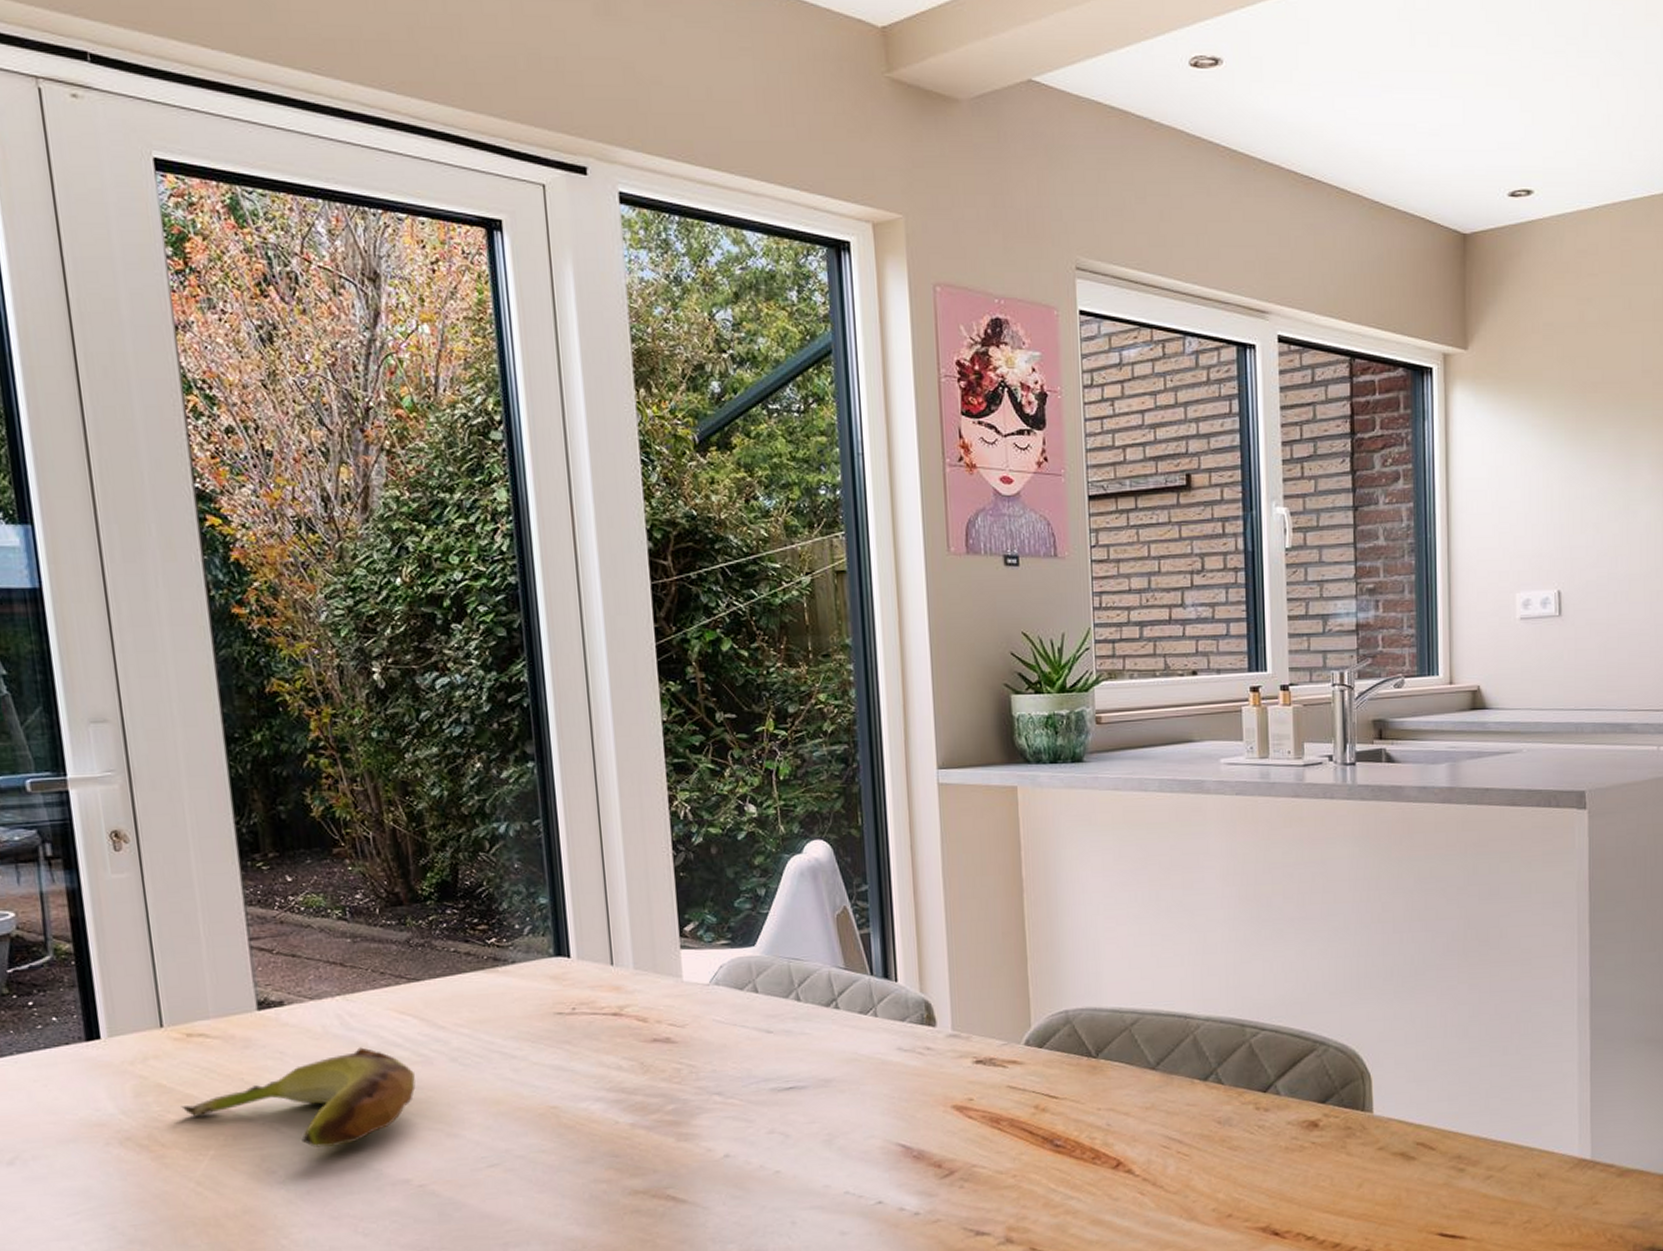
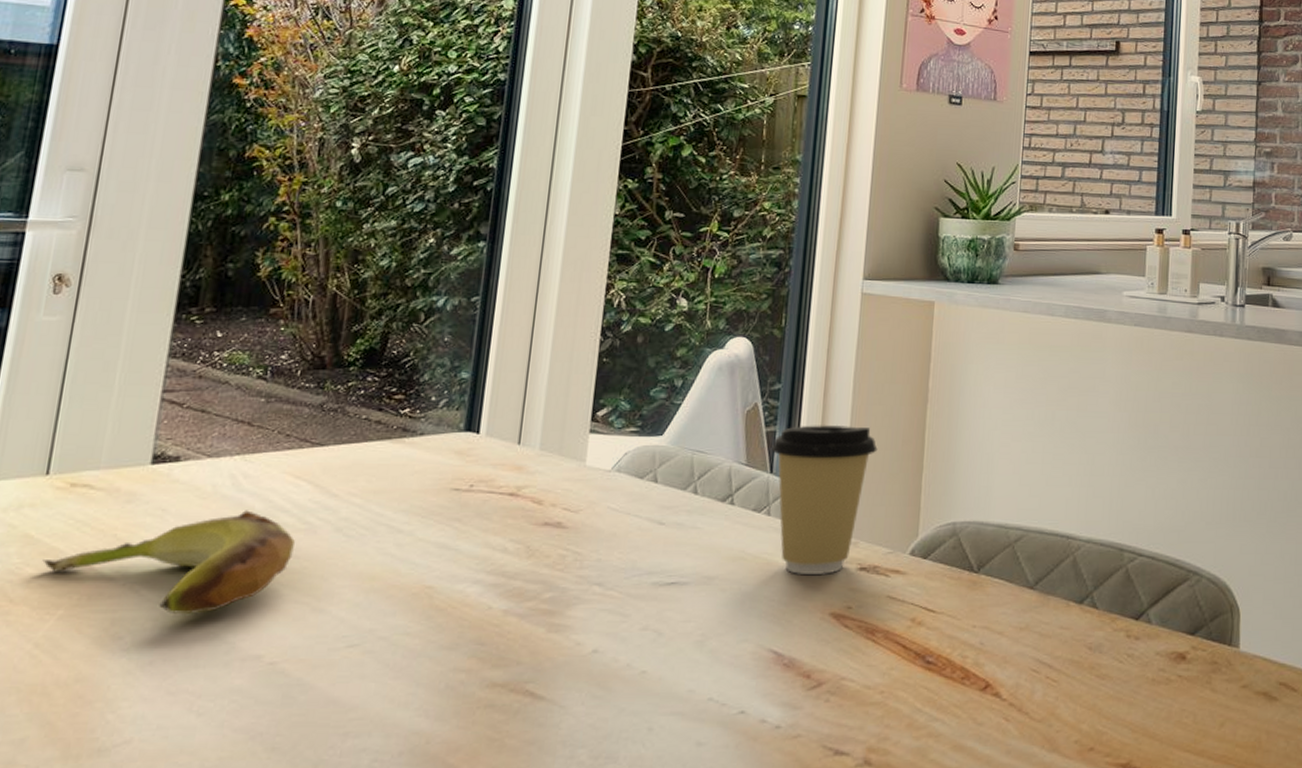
coffee cup: none [867,921,978,1071] -> present [770,424,878,574]

